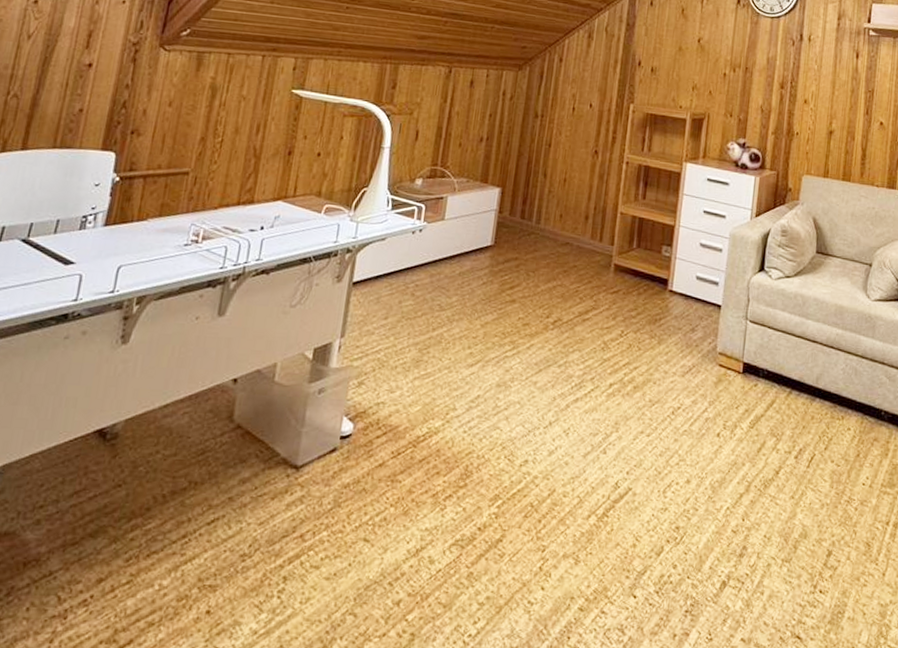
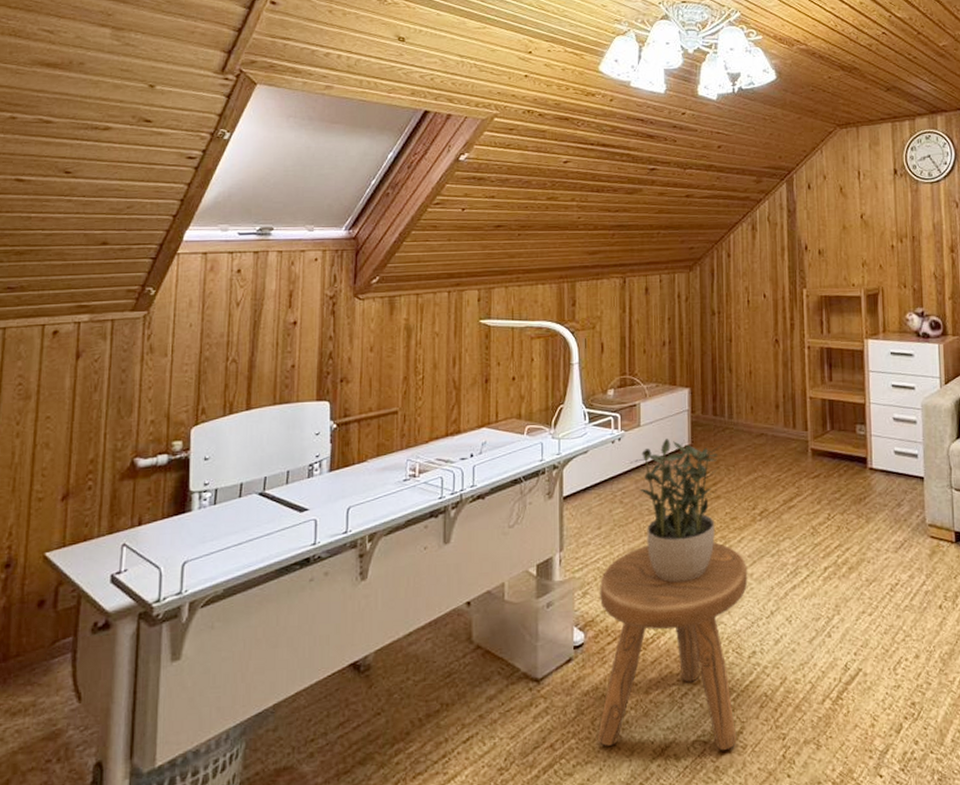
stool: none [350,341,533,558] -> present [597,542,748,751]
potted plant: none [428,236,527,383] -> present [630,439,724,583]

